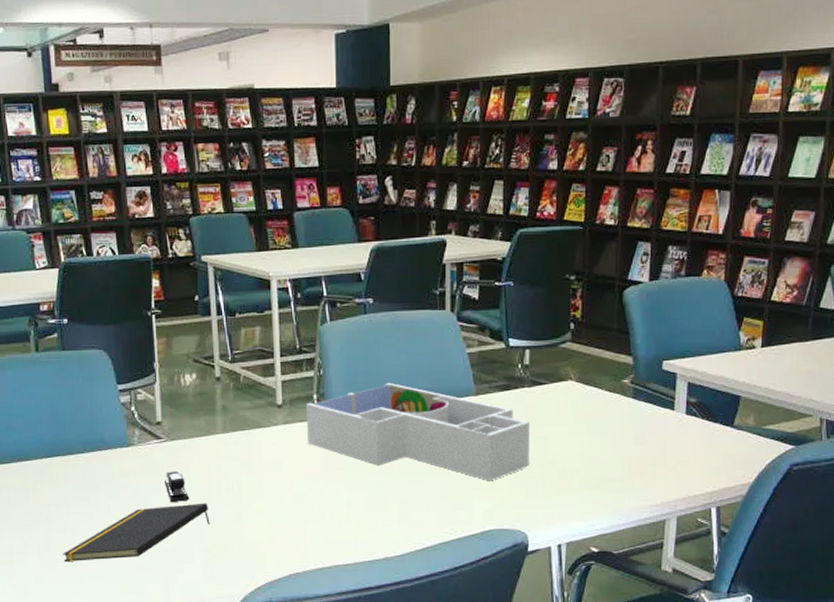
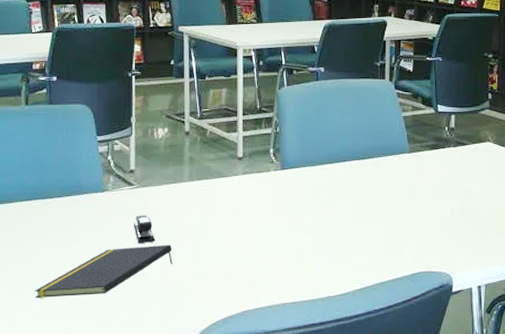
desk organizer: present [305,382,529,481] -> none [263,140,454,229]

